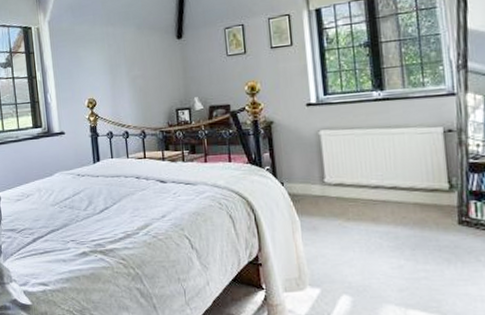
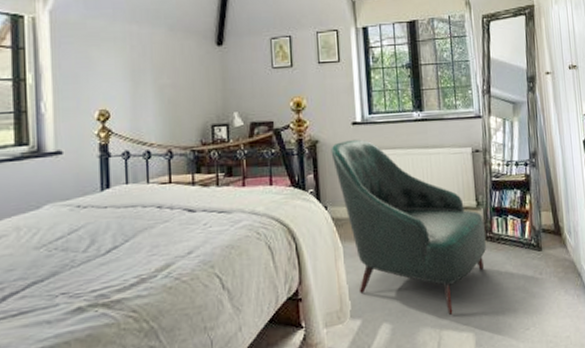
armchair: none [286,119,461,297] -> present [331,139,486,316]

